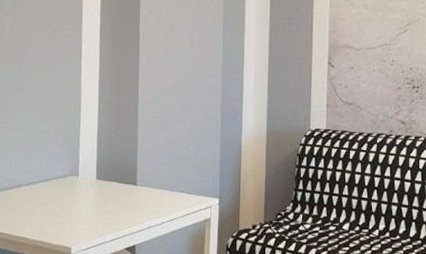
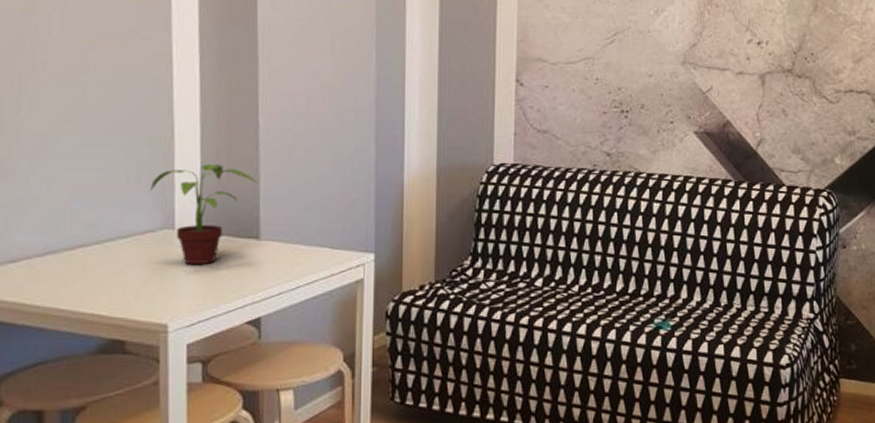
potted plant: none [63,128,137,203] -> present [149,164,259,265]

